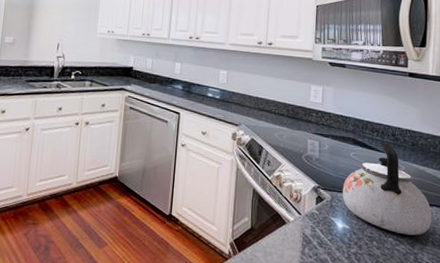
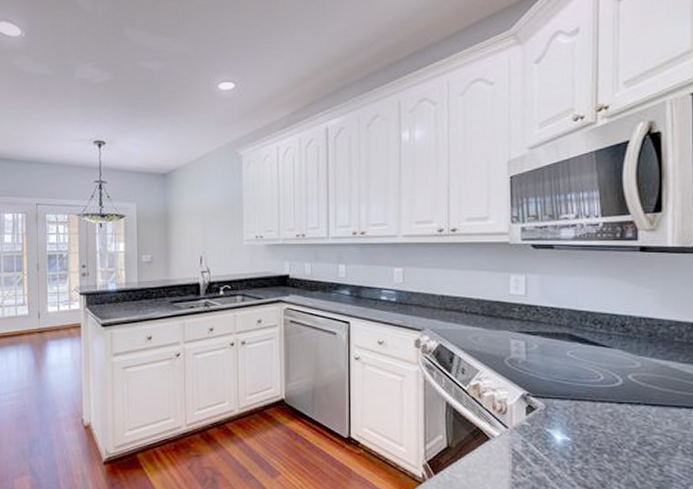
kettle: present [342,141,432,236] -> none [559,334,681,444]

